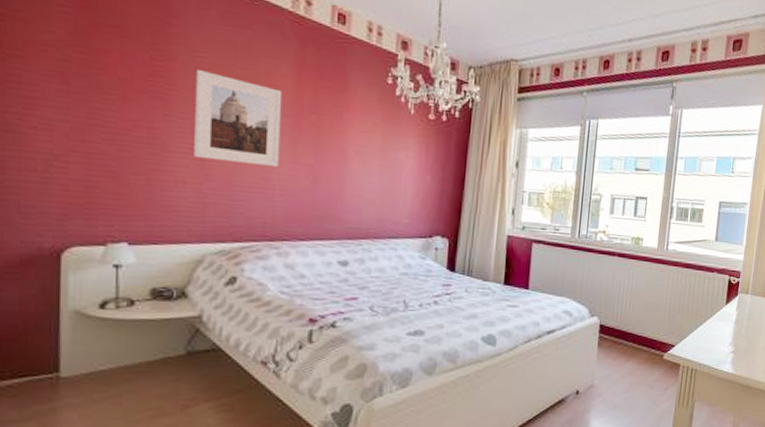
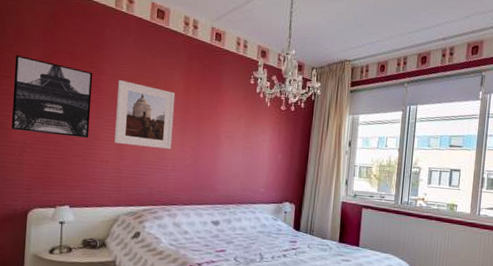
wall art: none [26,25,157,149] -> present [11,55,93,138]

